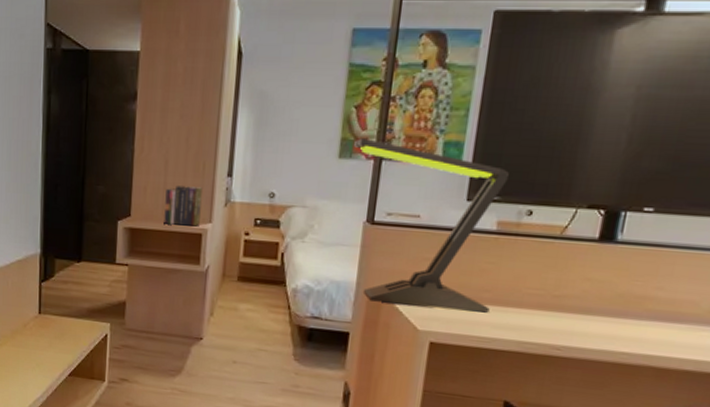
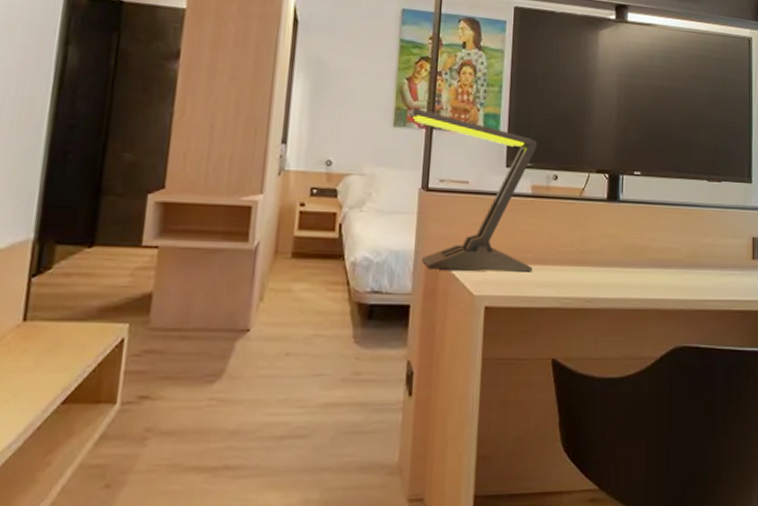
books: present [164,186,202,227] -> none [206,153,253,198]

